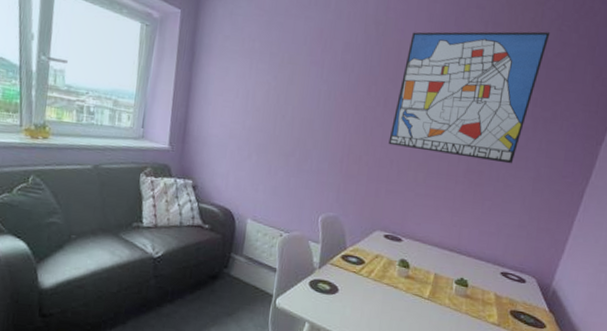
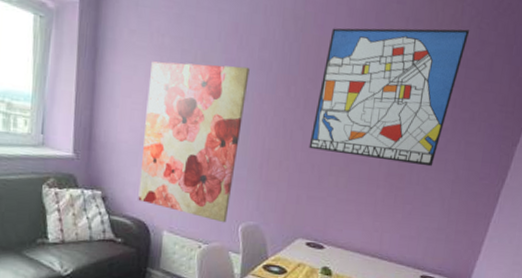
wall art: none [225,63,333,214] -> present [138,61,250,223]

